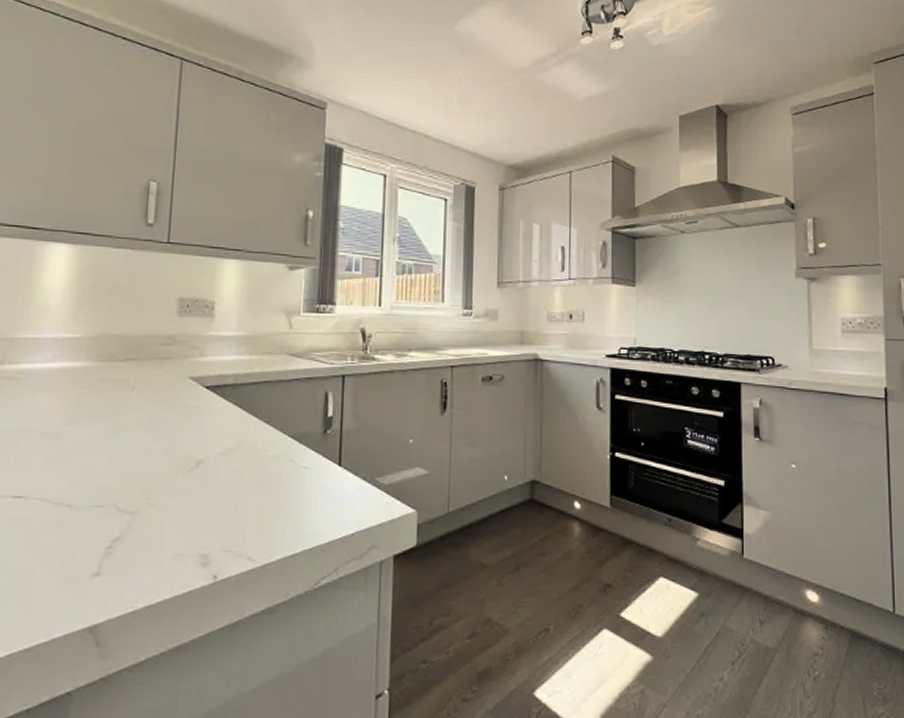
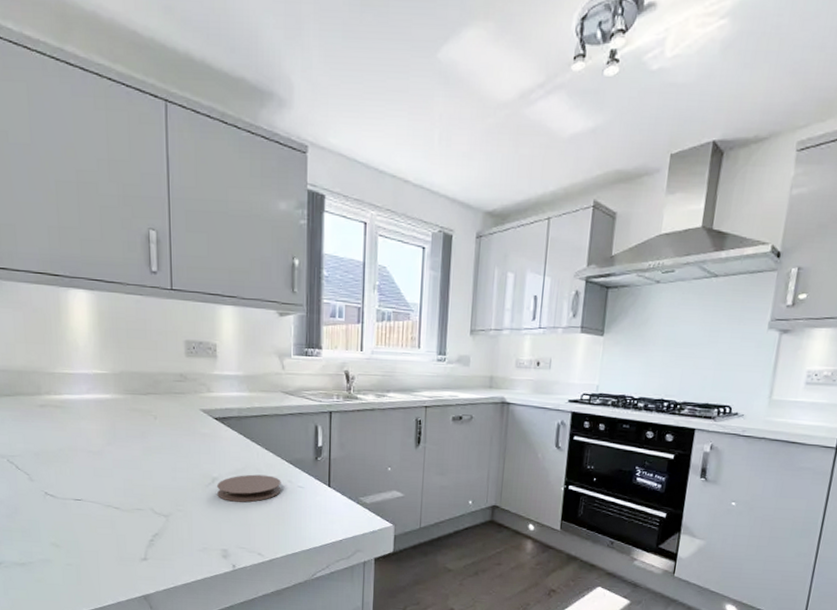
coaster: none [201,454,282,490] -> present [217,474,281,502]

